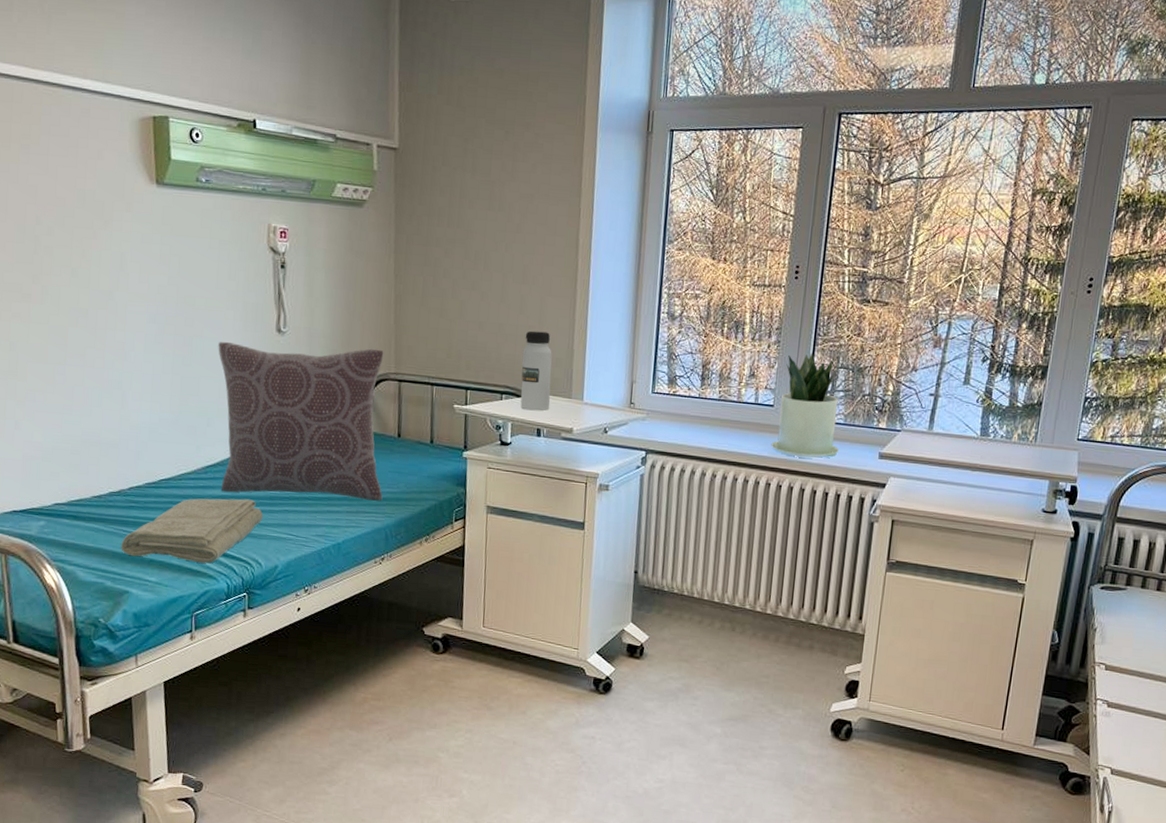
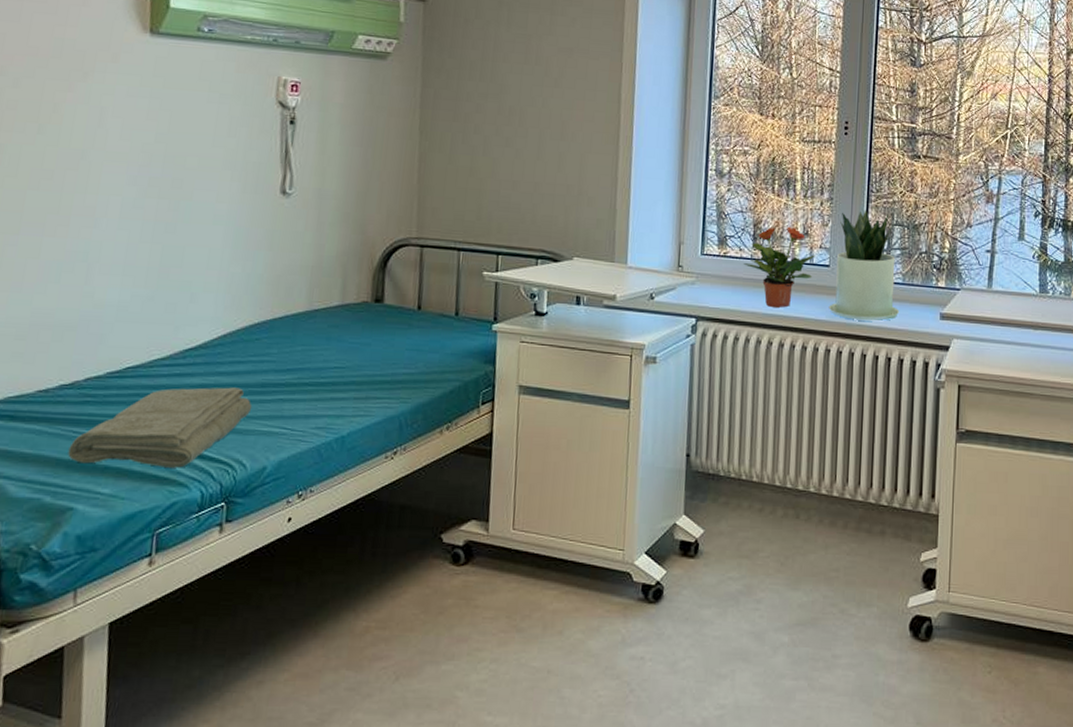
pillow: present [218,341,384,501] -> none [201,205,405,384]
water bottle: present [520,330,552,411] -> none [558,190,593,277]
potted plant: none [692,368,760,444] -> present [744,226,815,308]

